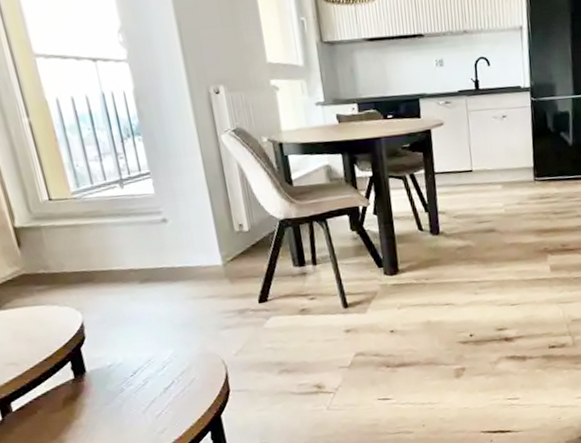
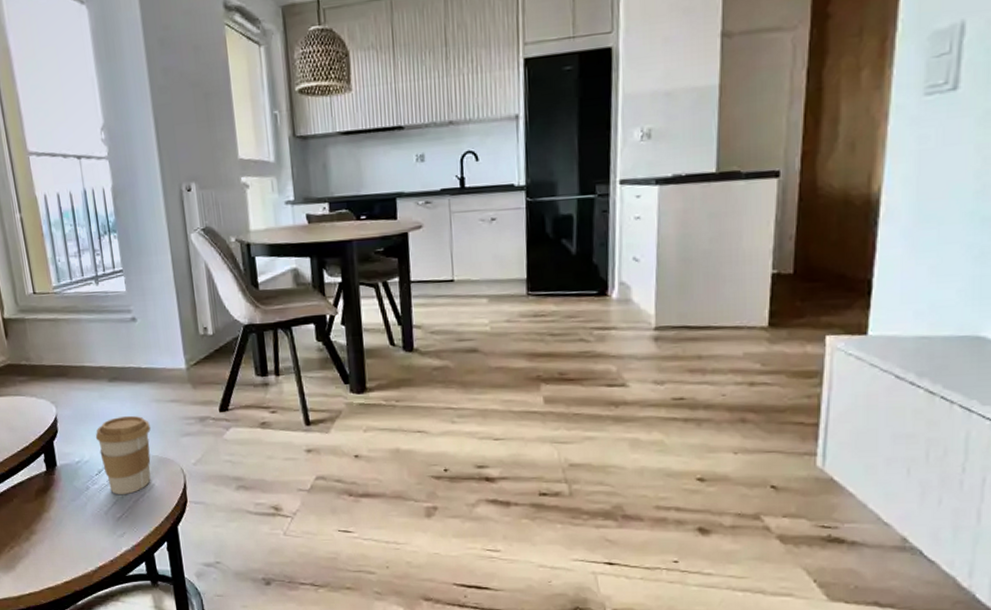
coffee cup: none [128,314,191,393] -> present [95,415,151,494]

